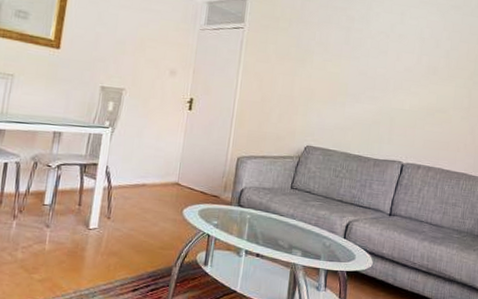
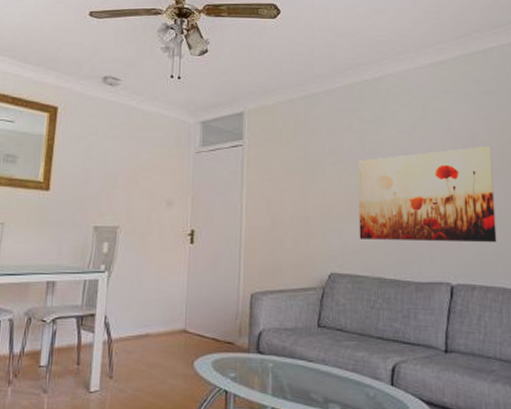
wall art: none [334,52,451,133] -> present [357,146,497,243]

